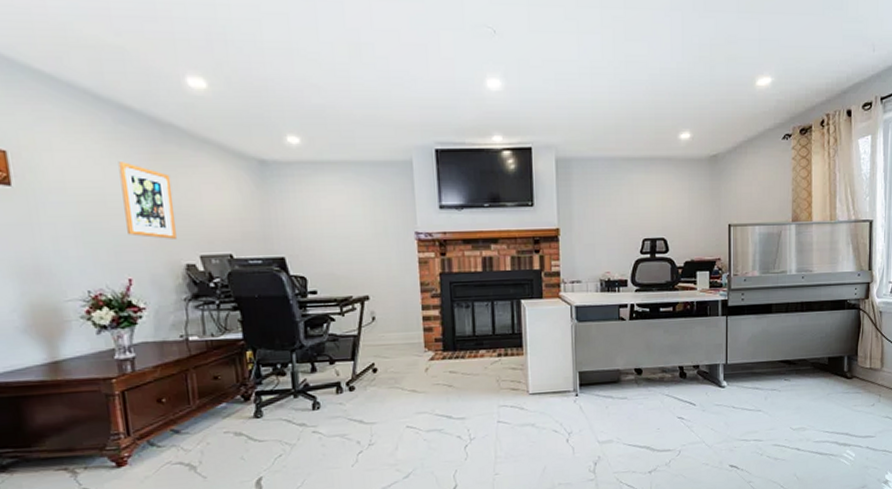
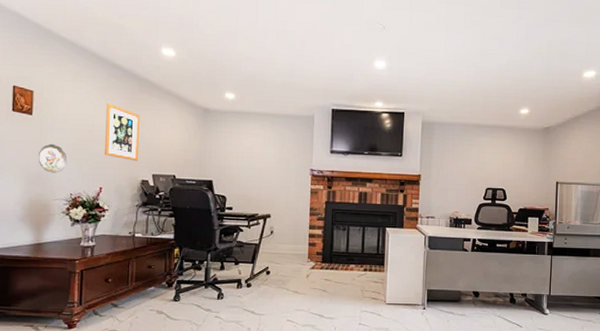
decorative plate: none [30,224,76,265] -> present [38,143,67,173]

